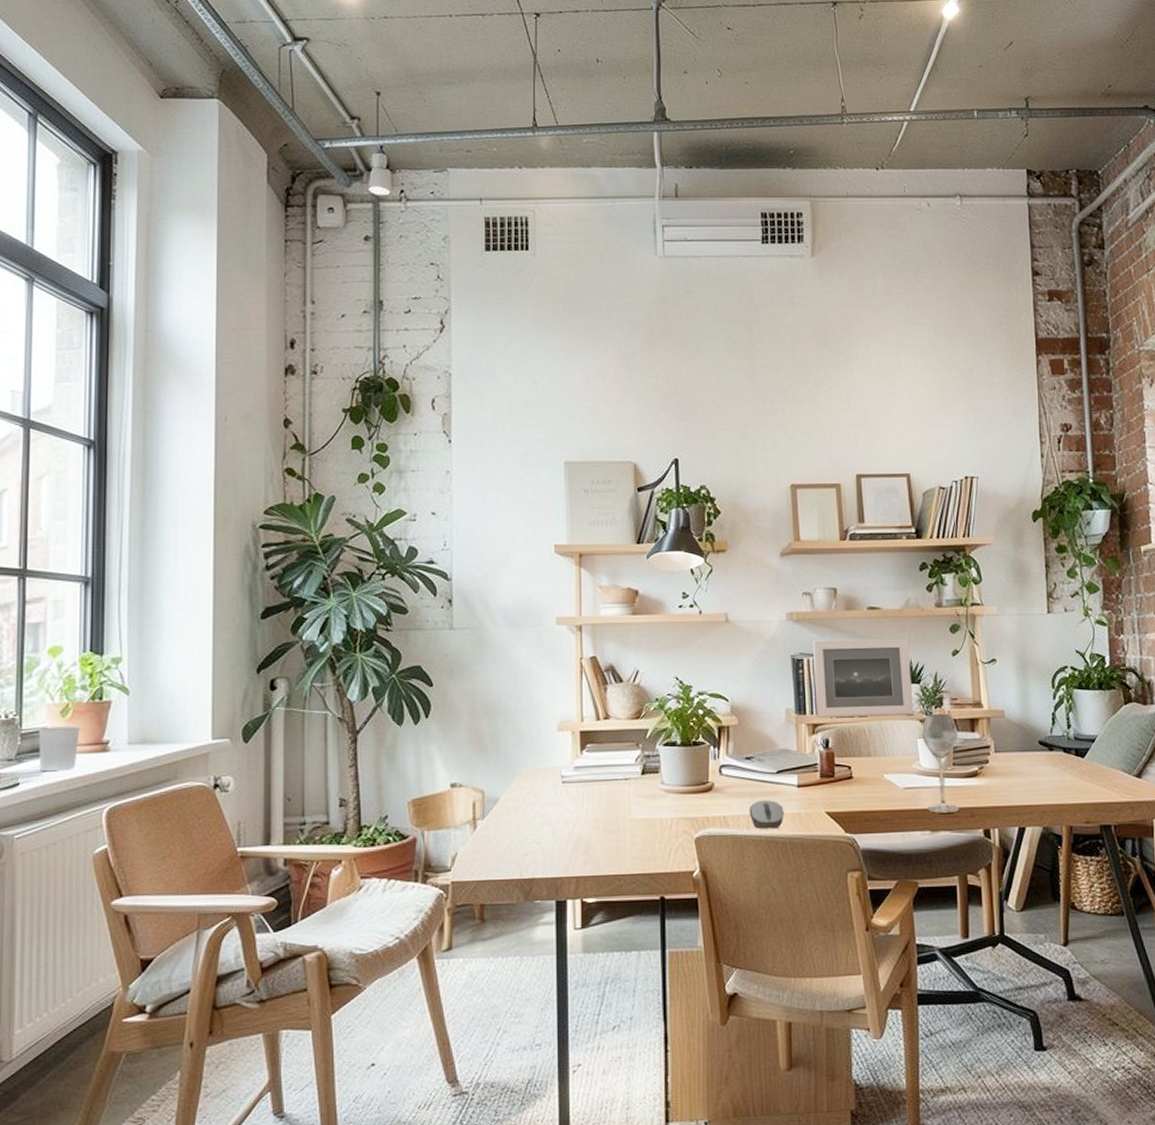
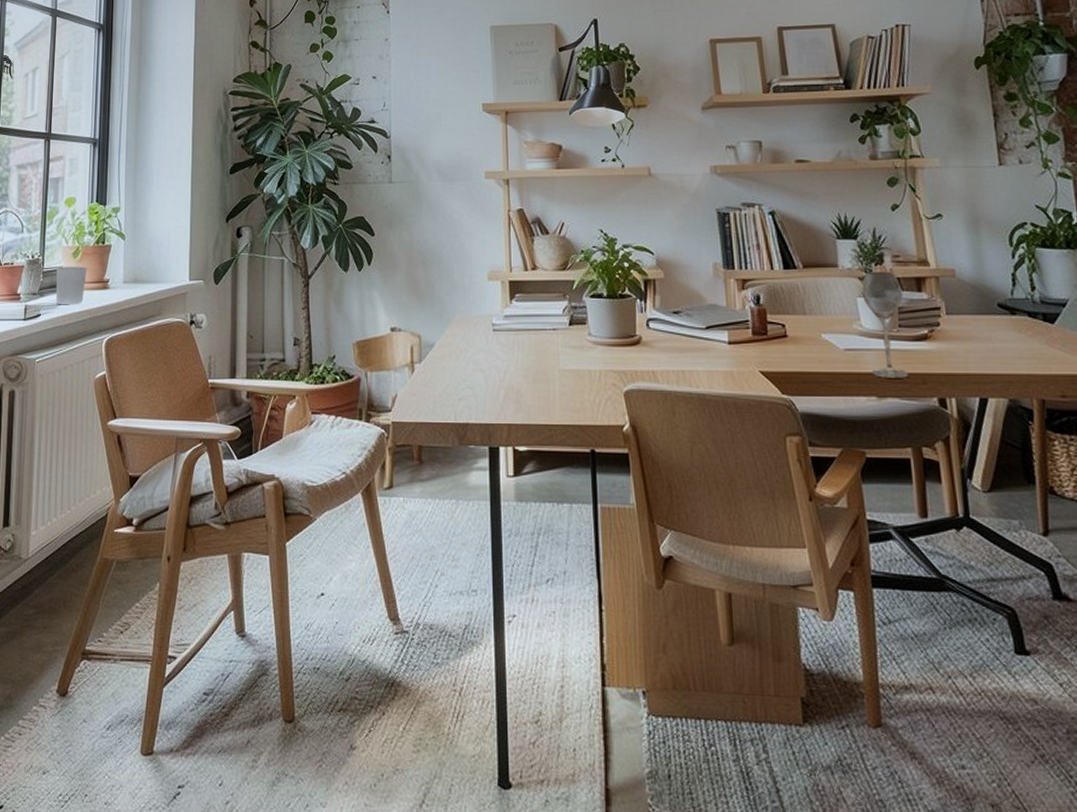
computer mouse: present [749,800,784,830] -> none [678,356,716,386]
picture frame: present [812,638,914,719] -> none [738,192,852,274]

